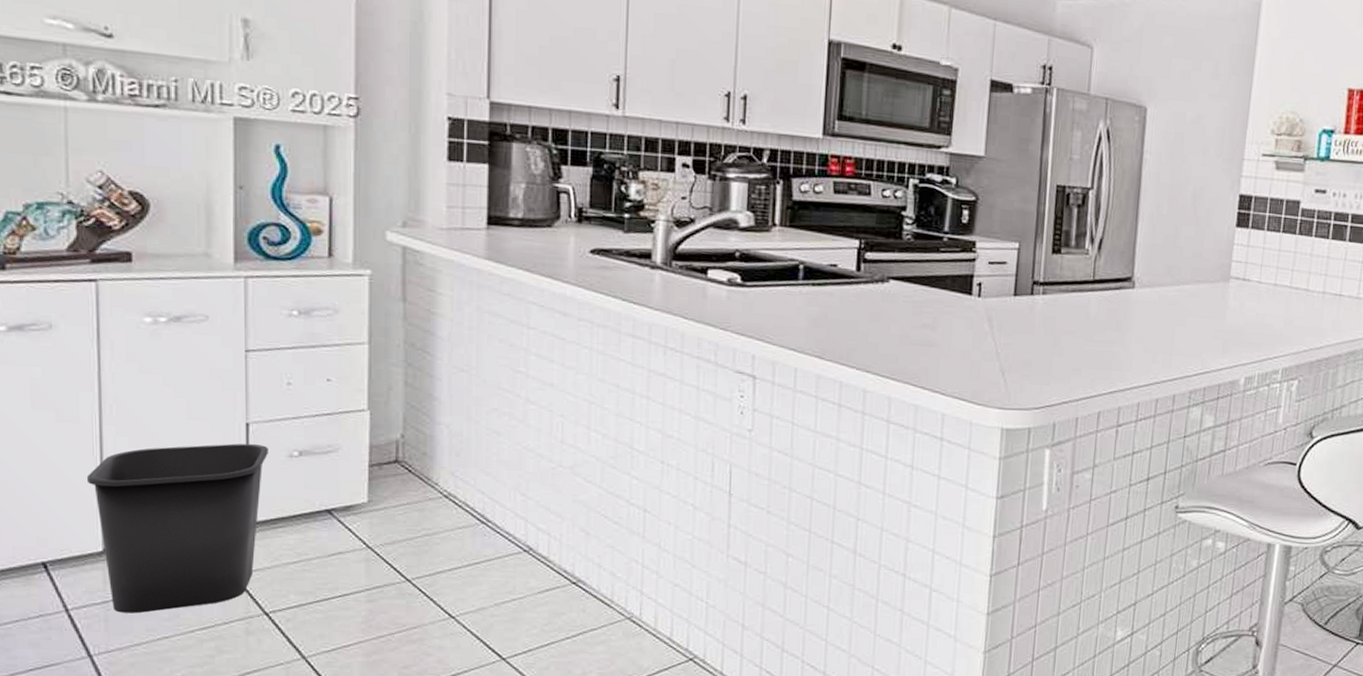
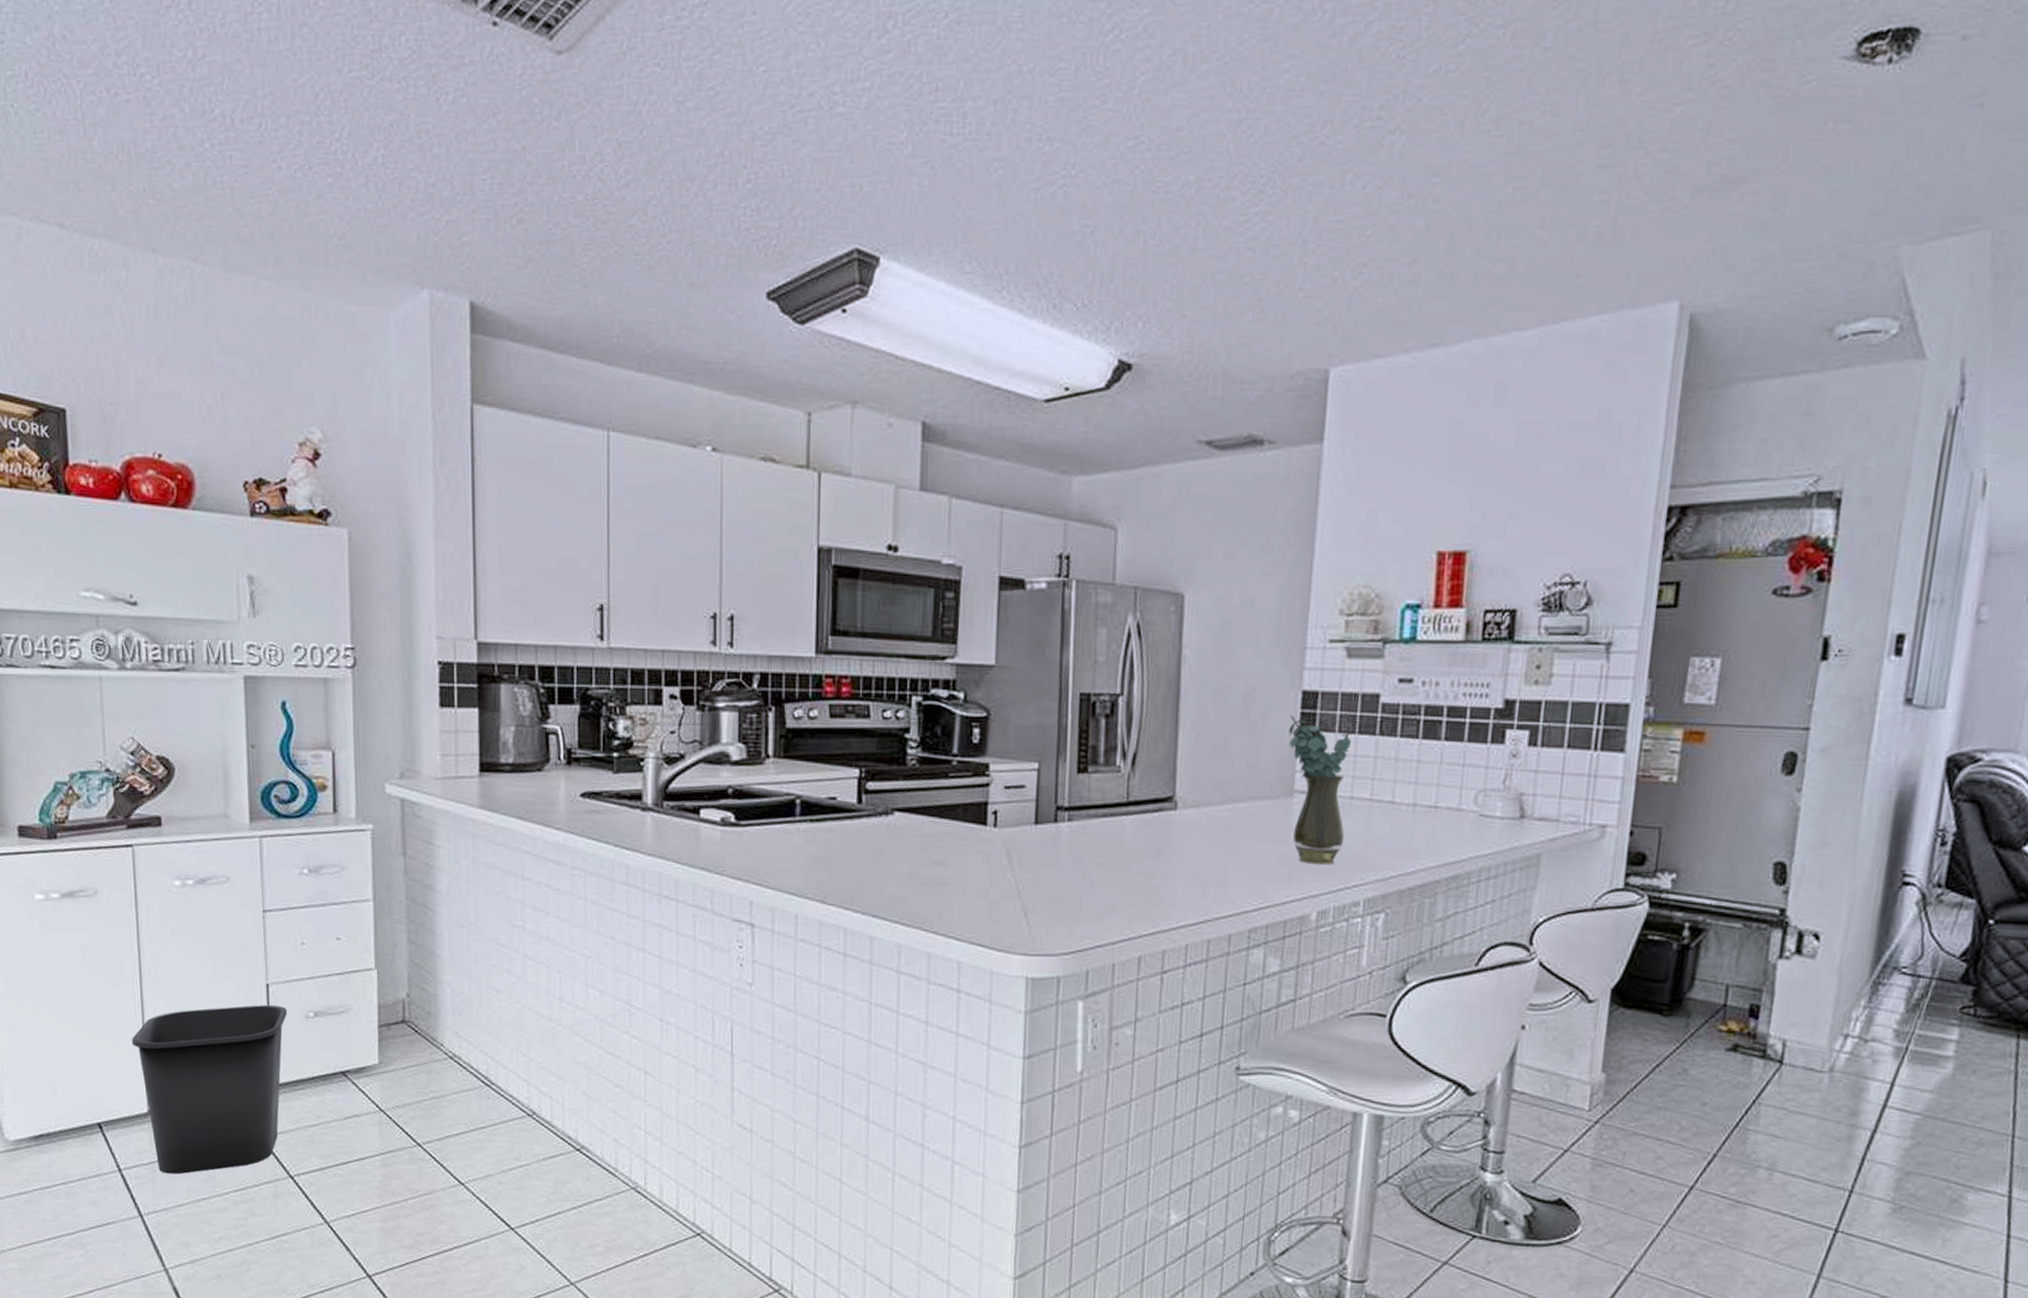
vase: none [1228,214,1277,340] -> present [1289,715,1352,866]

